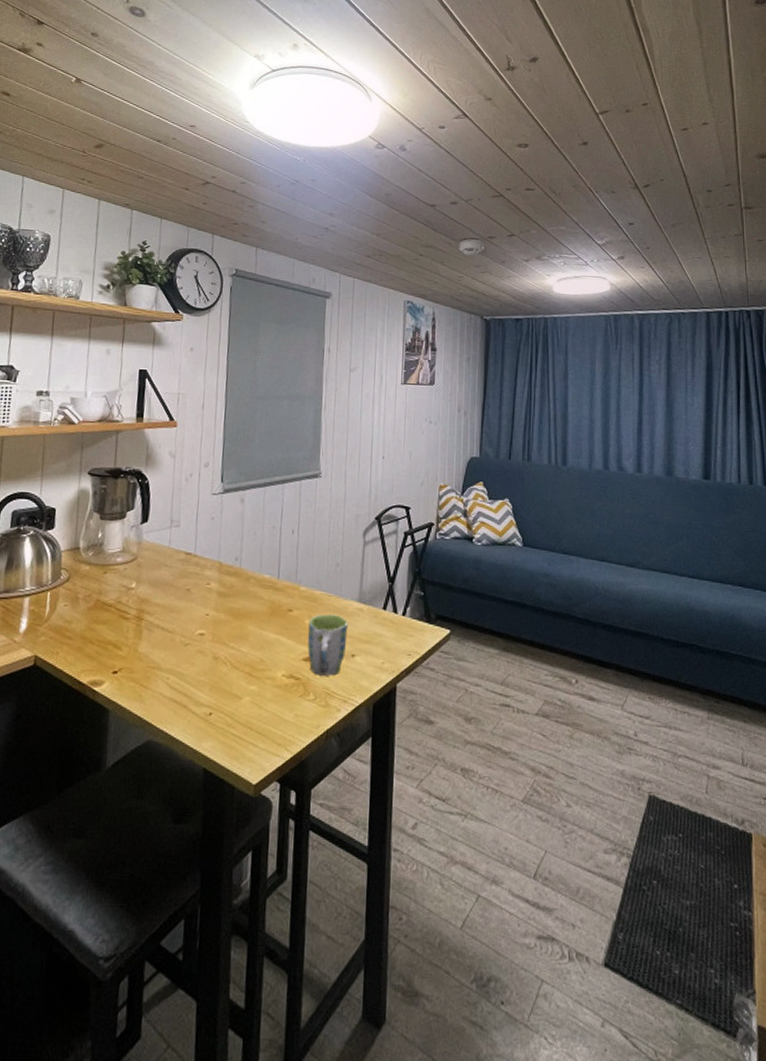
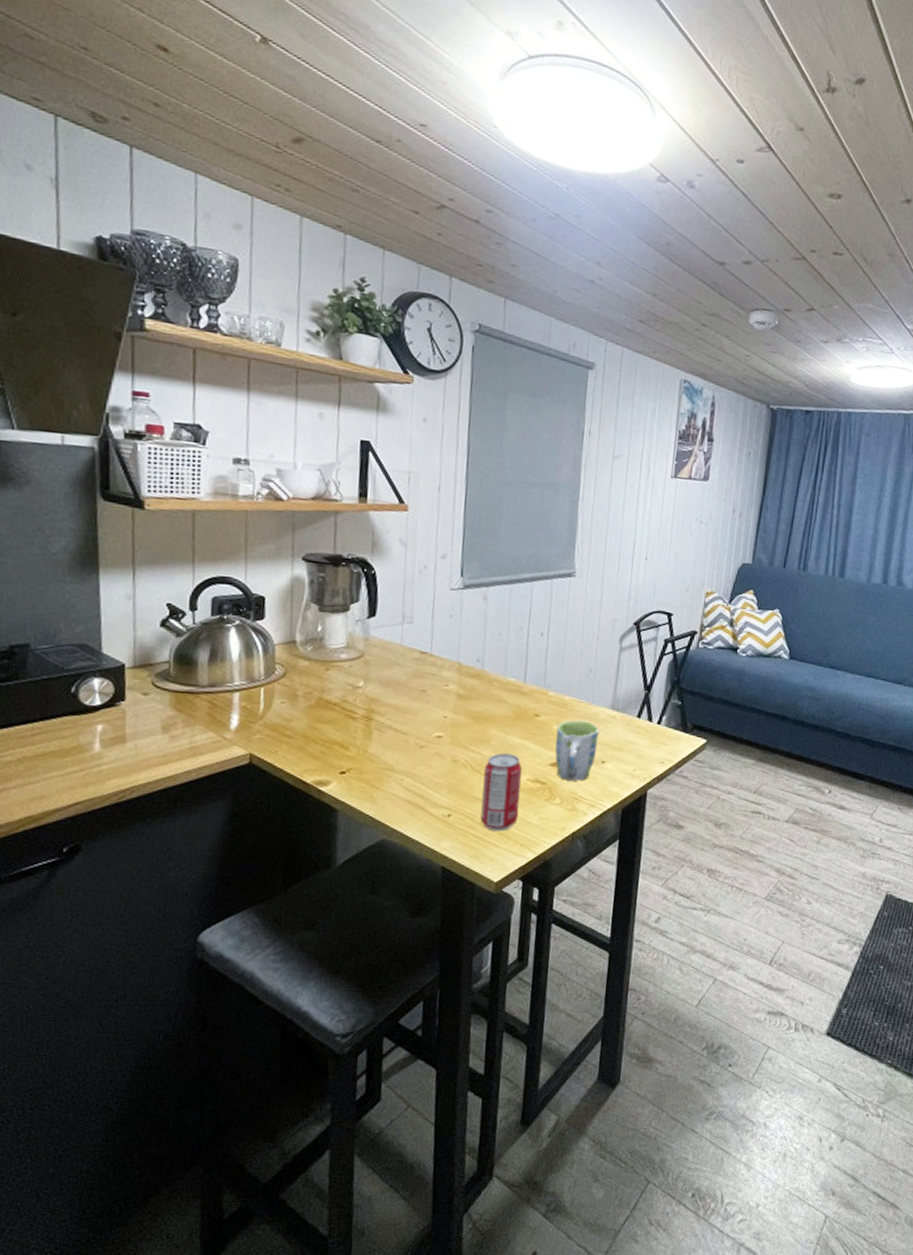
beverage can: none [239,649,277,730] -> present [480,753,522,832]

